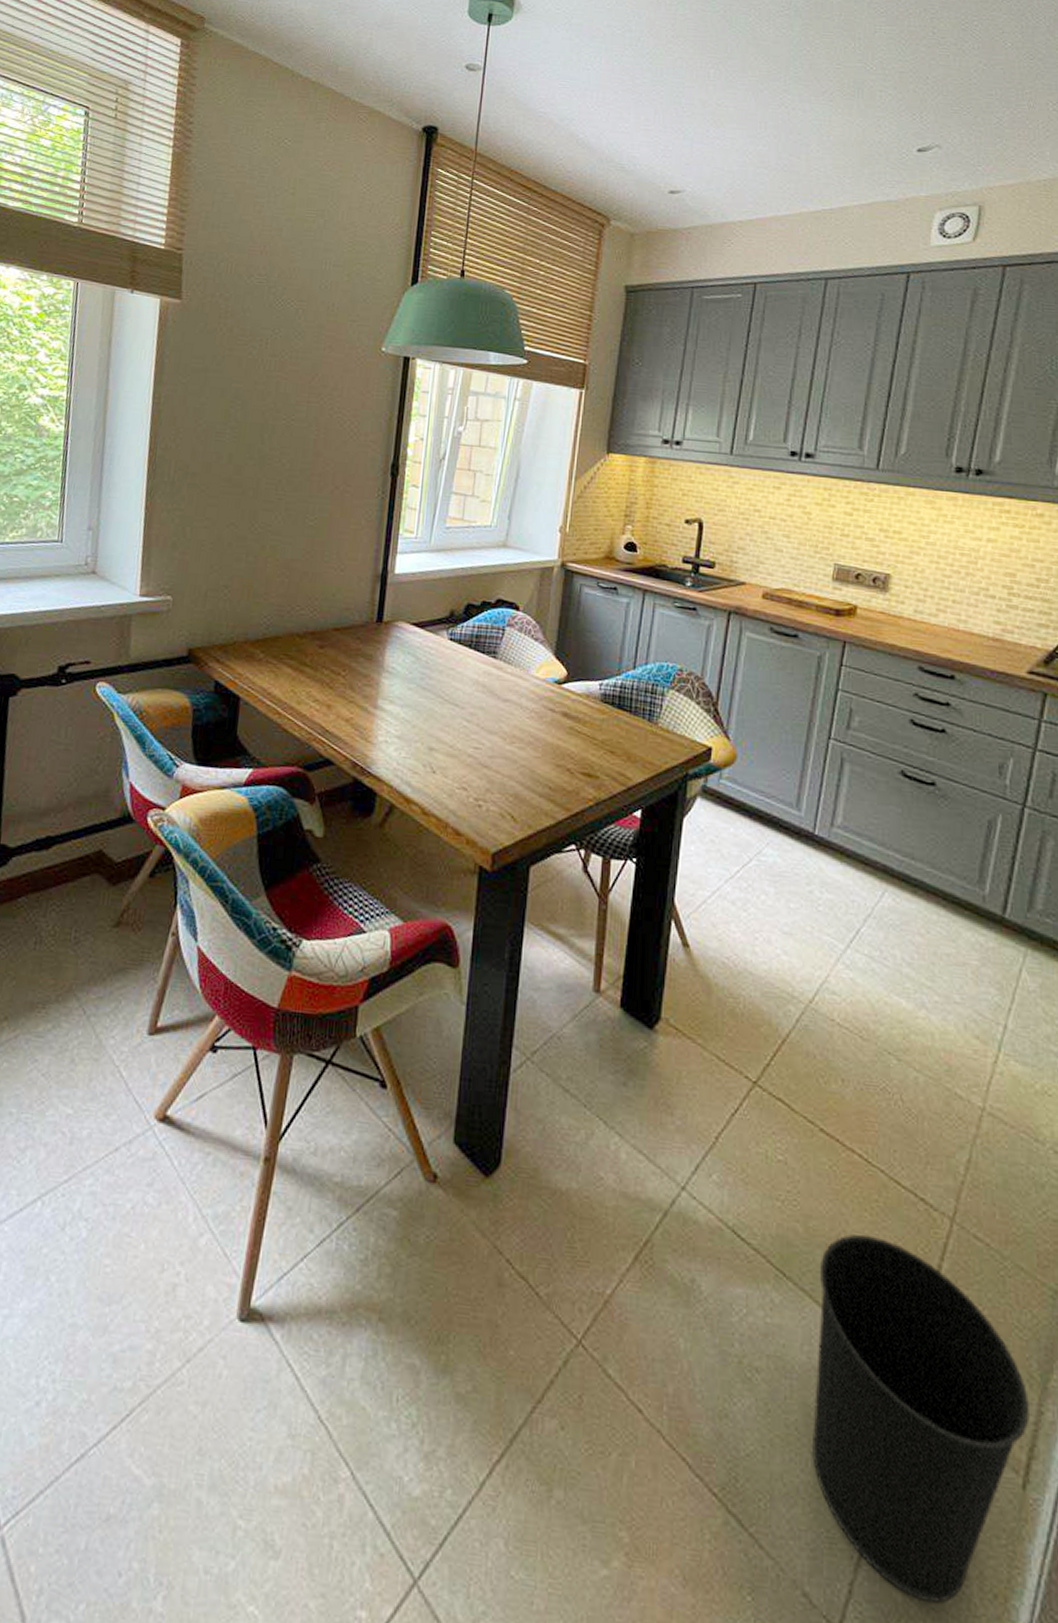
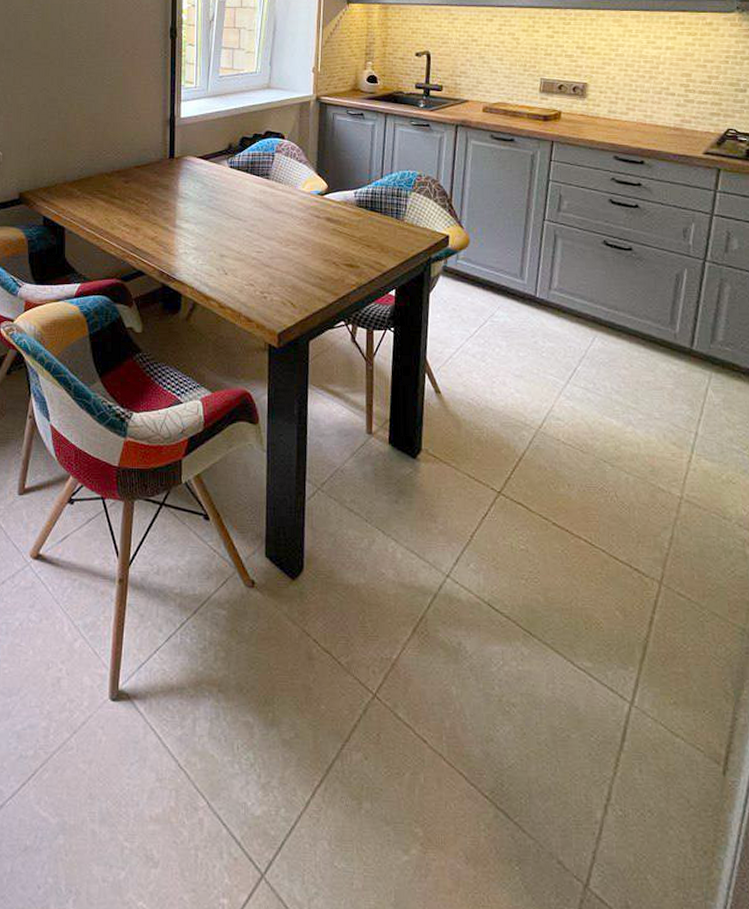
wastebasket: present [812,1234,1030,1603] -> none [558,599,727,860]

